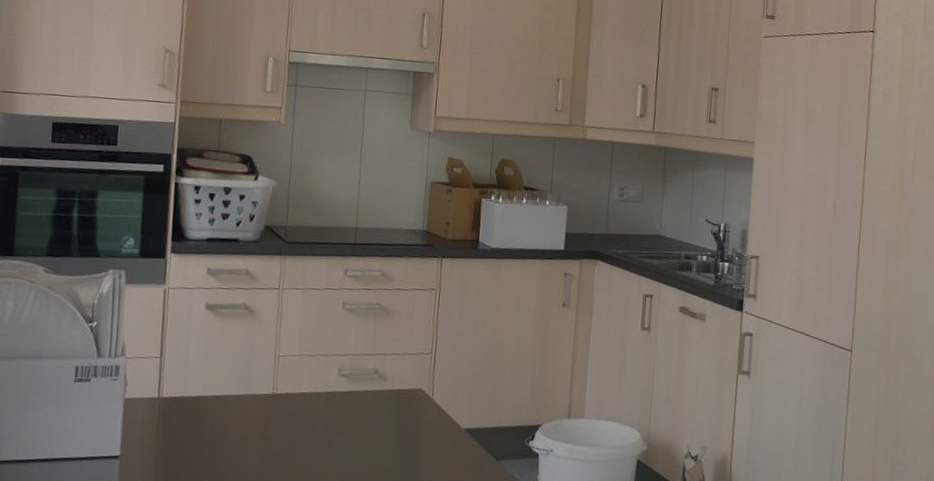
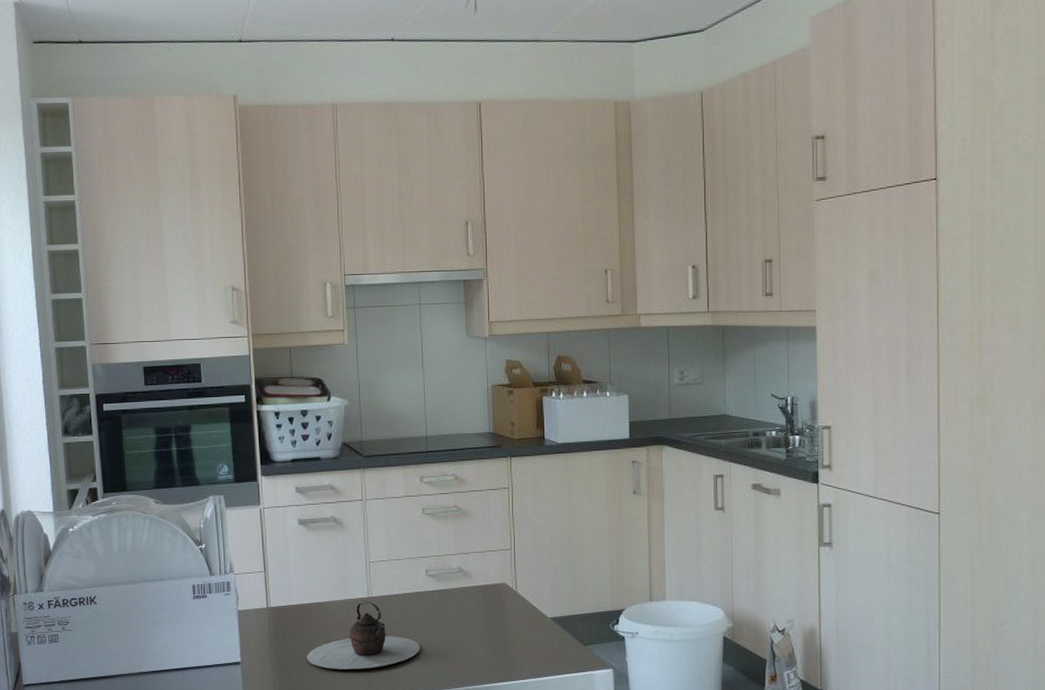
teapot: none [196,398,323,472] -> present [307,601,420,669]

